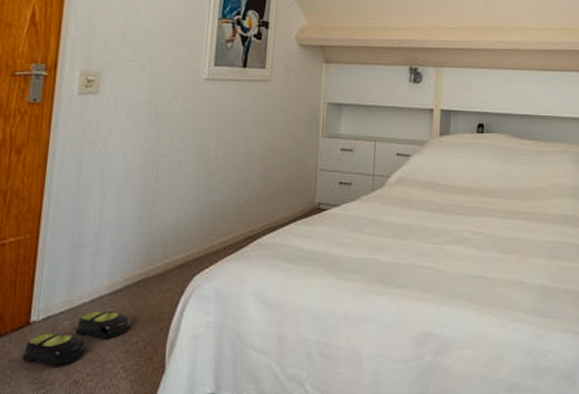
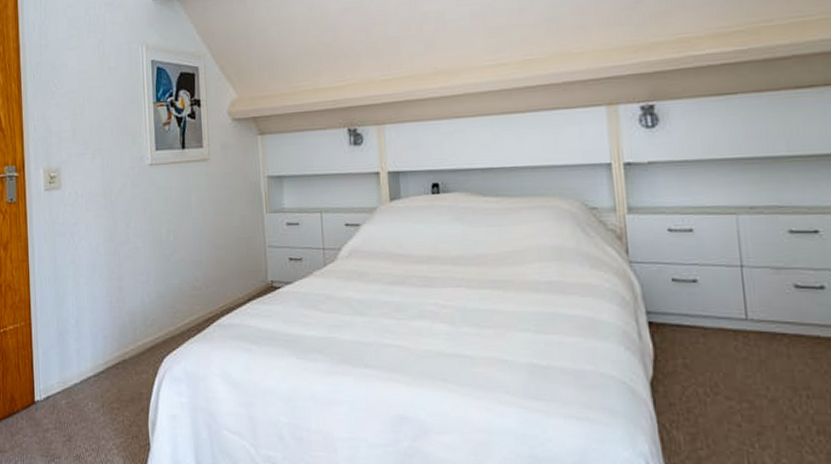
slippers: present [21,310,131,366] -> none [32,390,116,441]

